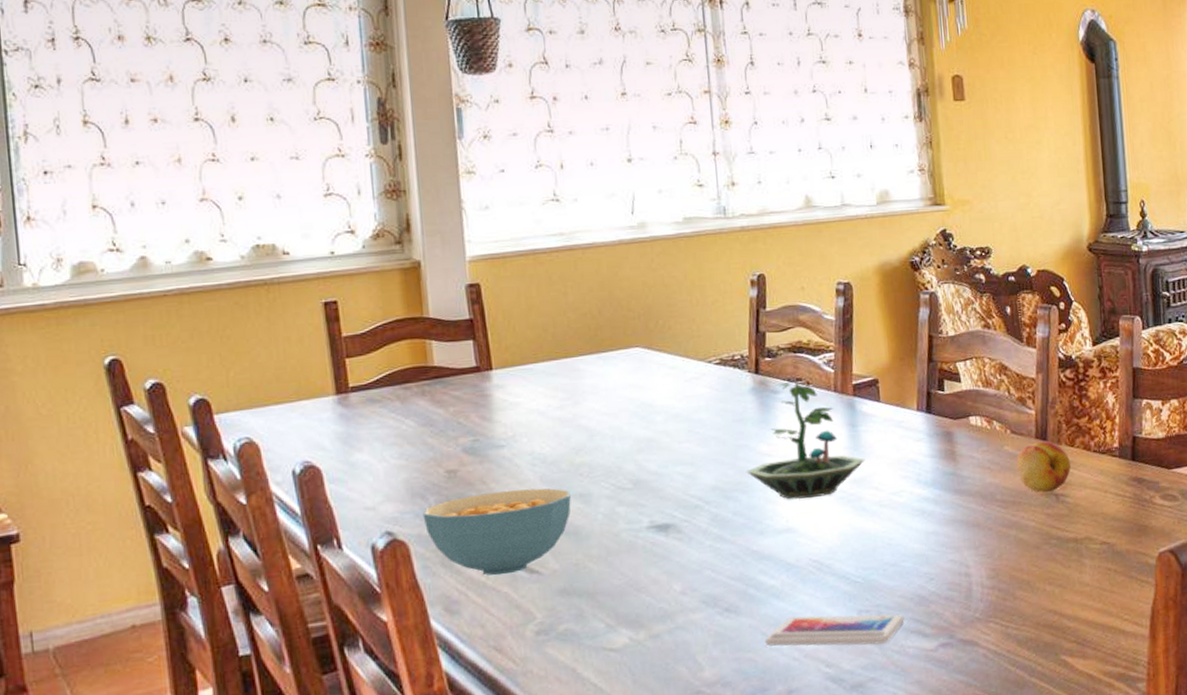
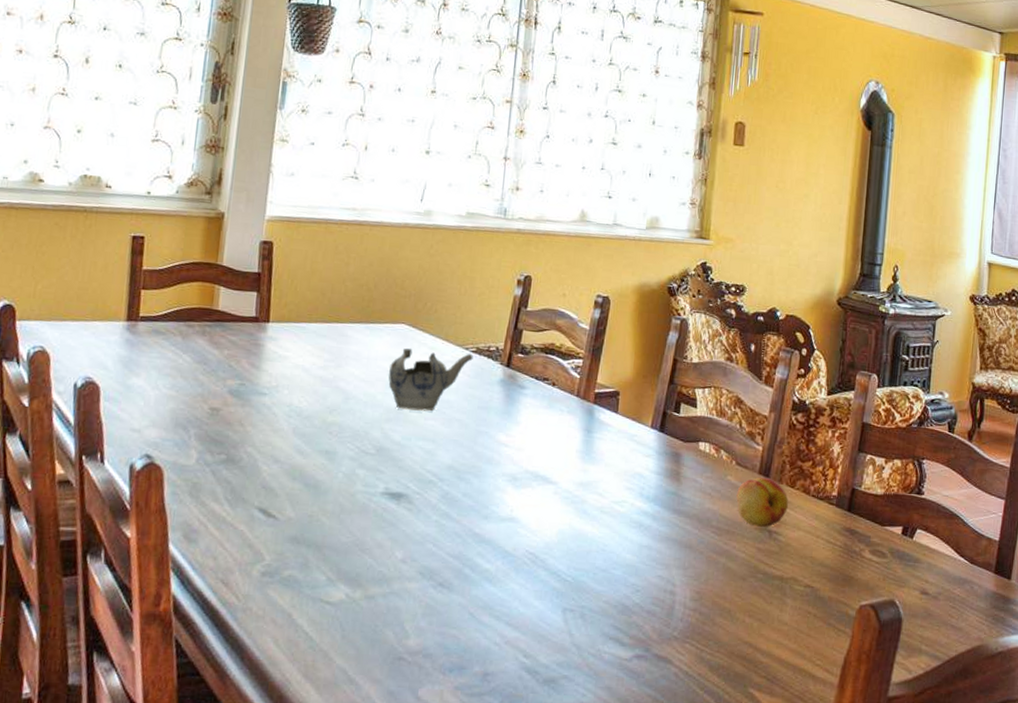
cereal bowl: present [422,488,571,576] -> none [181,434,318,514]
teapot: none [631,366,718,437] -> present [388,348,473,412]
terrarium: present [746,382,865,500] -> none [482,380,595,493]
smartphone: present [764,614,905,647] -> none [470,602,606,644]

